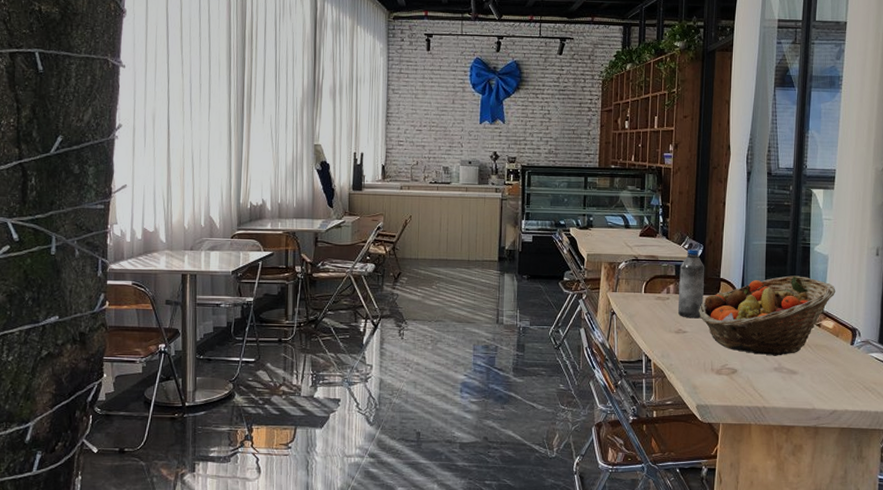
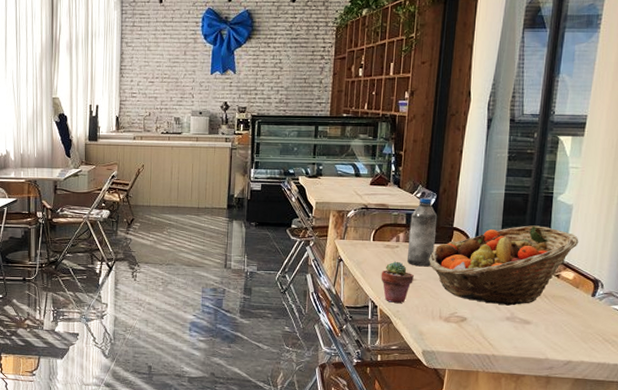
potted succulent: none [653,313,685,356] -> present [381,261,414,303]

